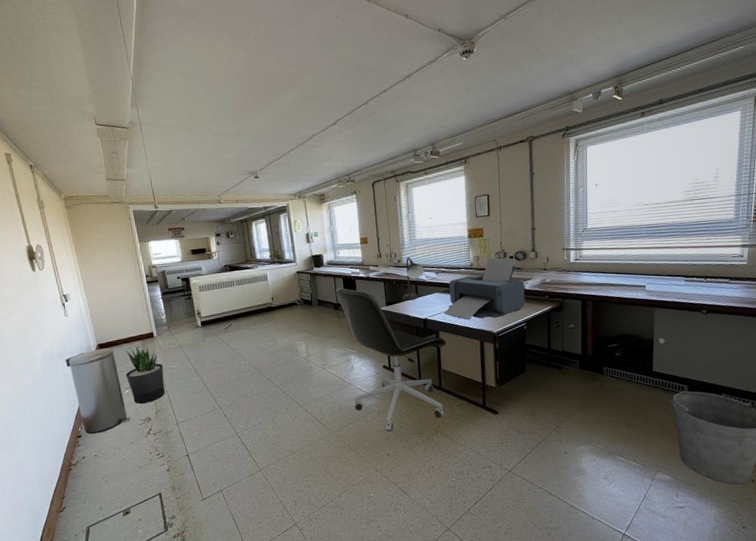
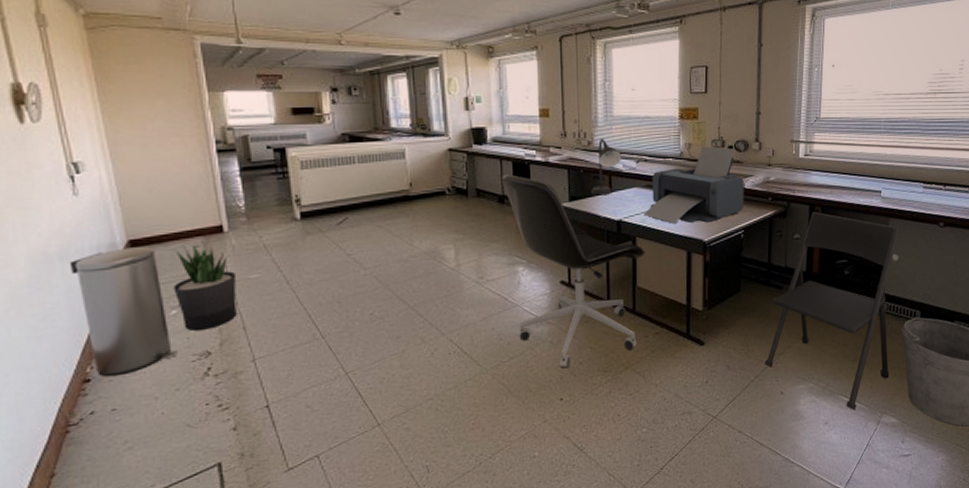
folding chair: none [549,305,664,468] -> present [764,211,899,411]

